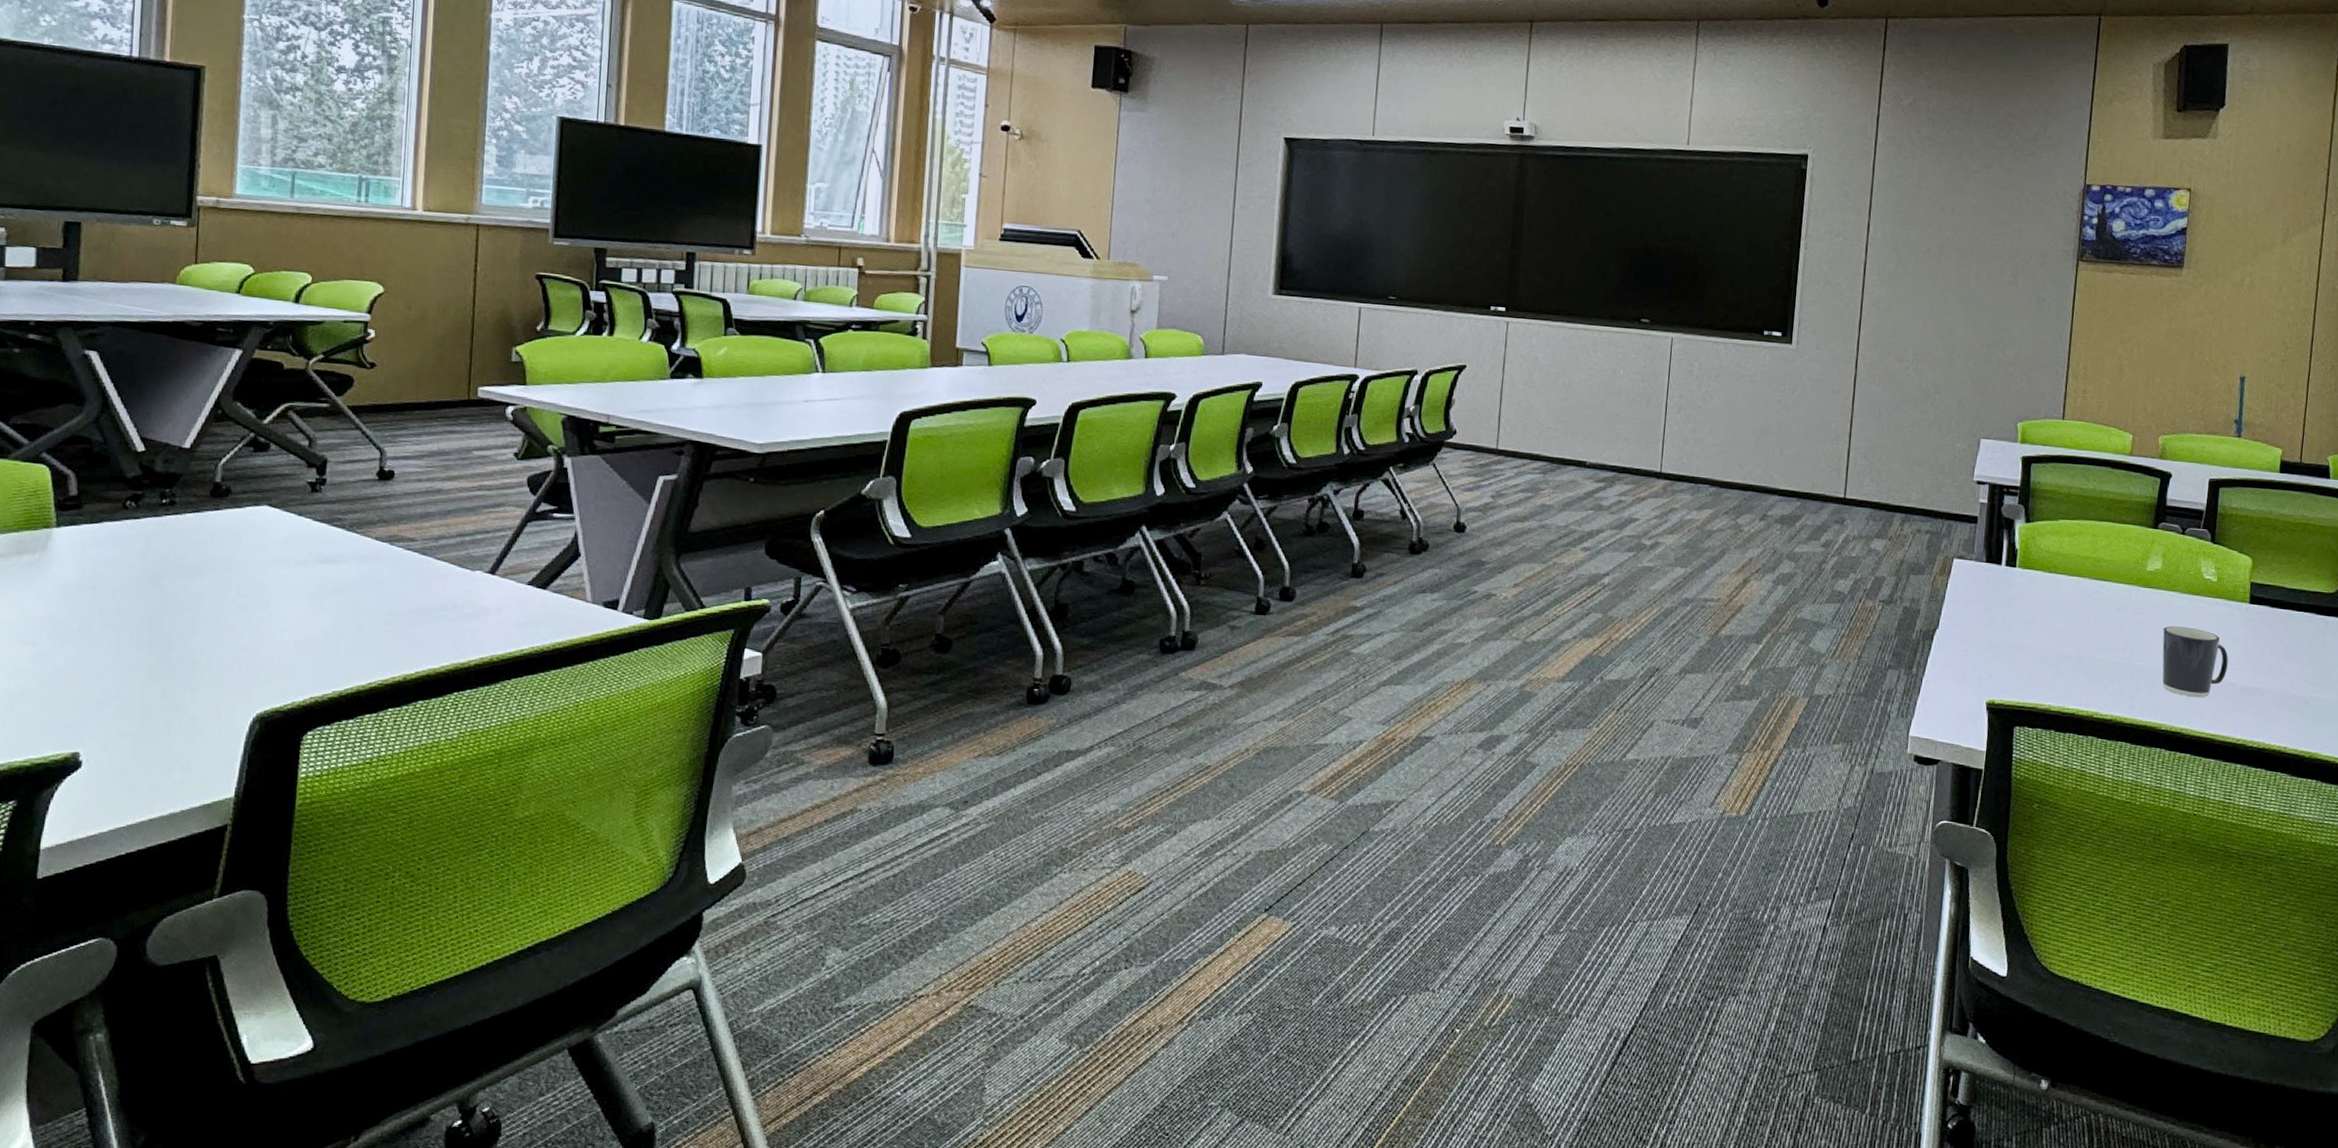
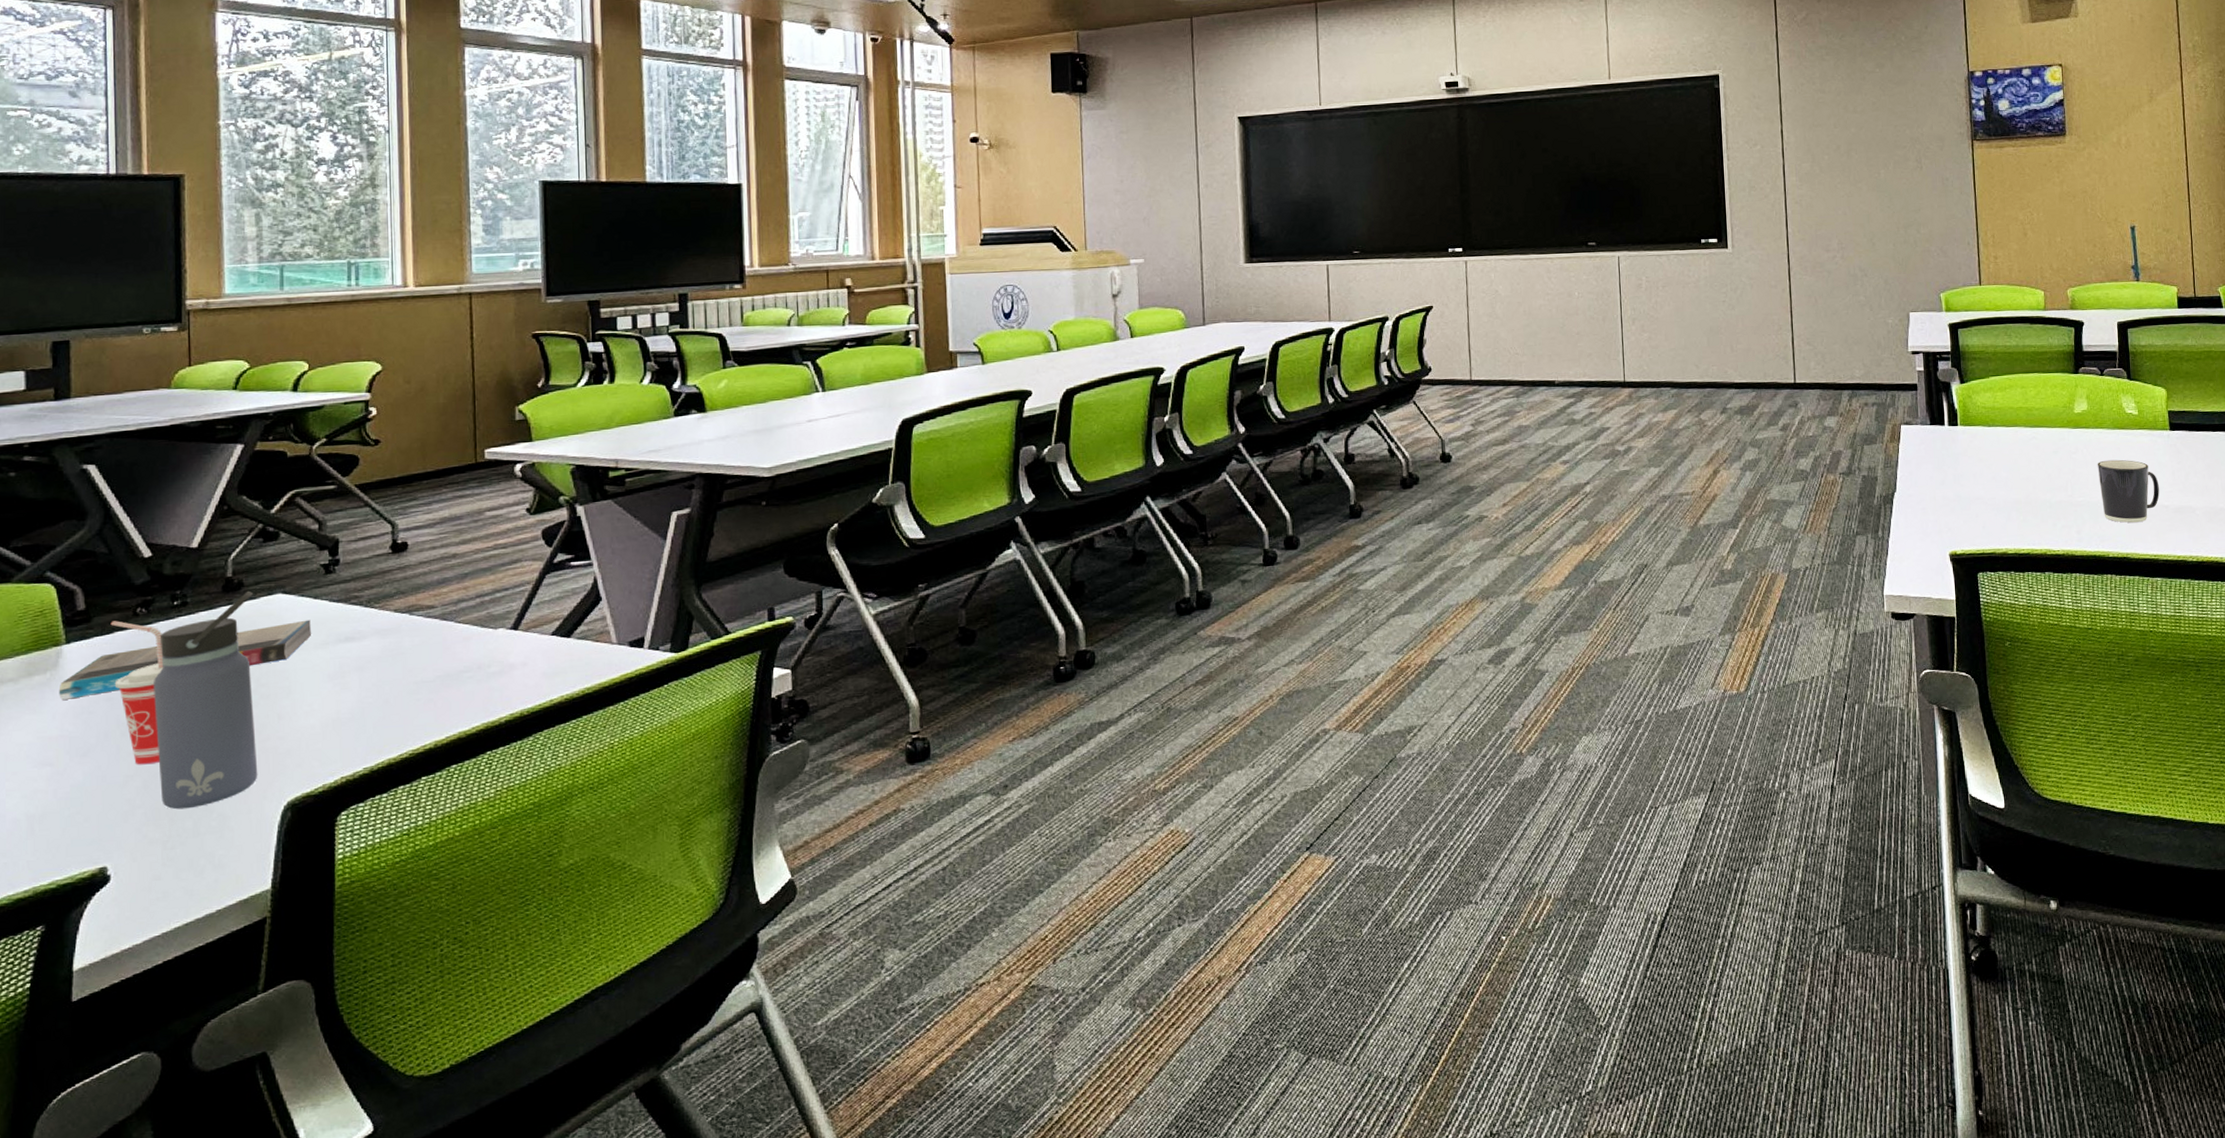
book: none [46,535,293,583] -> present [58,620,311,701]
beverage cup: none [100,510,149,658] -> present [110,621,164,765]
water bottle: none [136,498,241,707] -> present [153,590,258,810]

